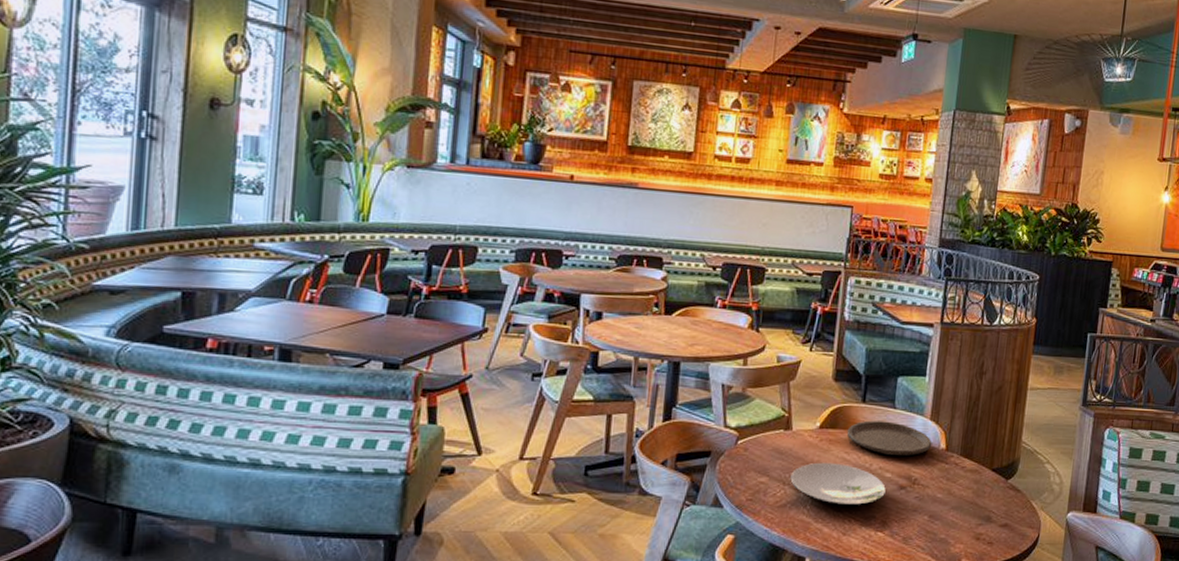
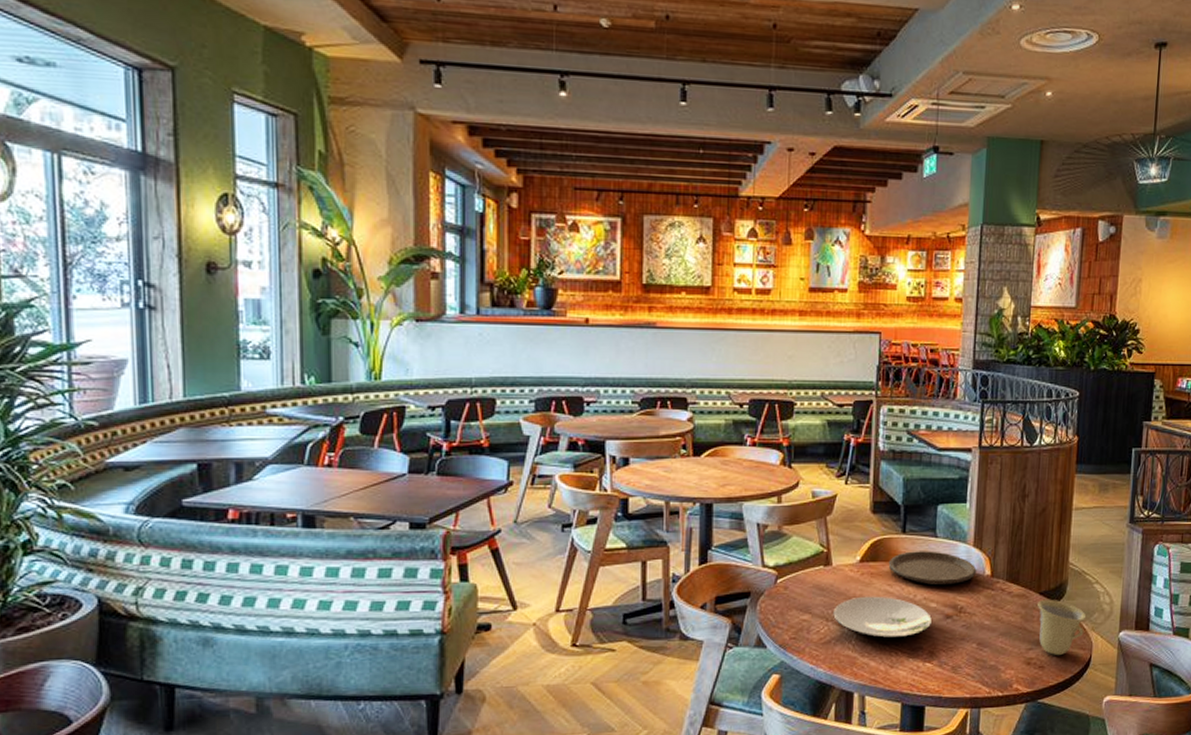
cup: none [989,475,1036,532] -> present [1038,599,1087,655]

